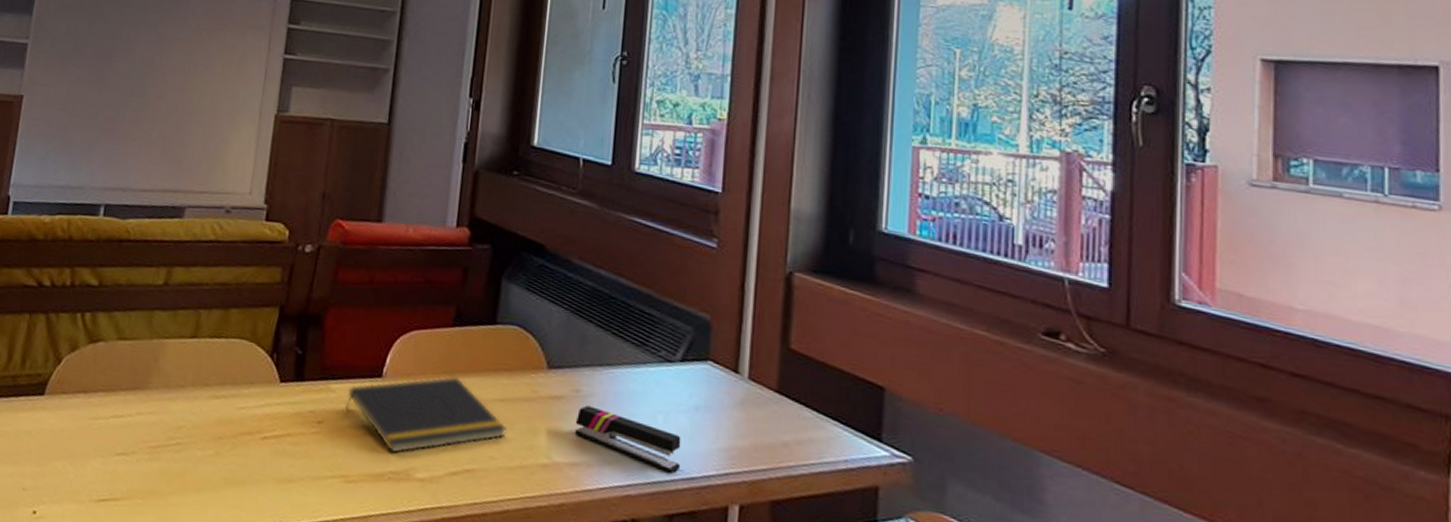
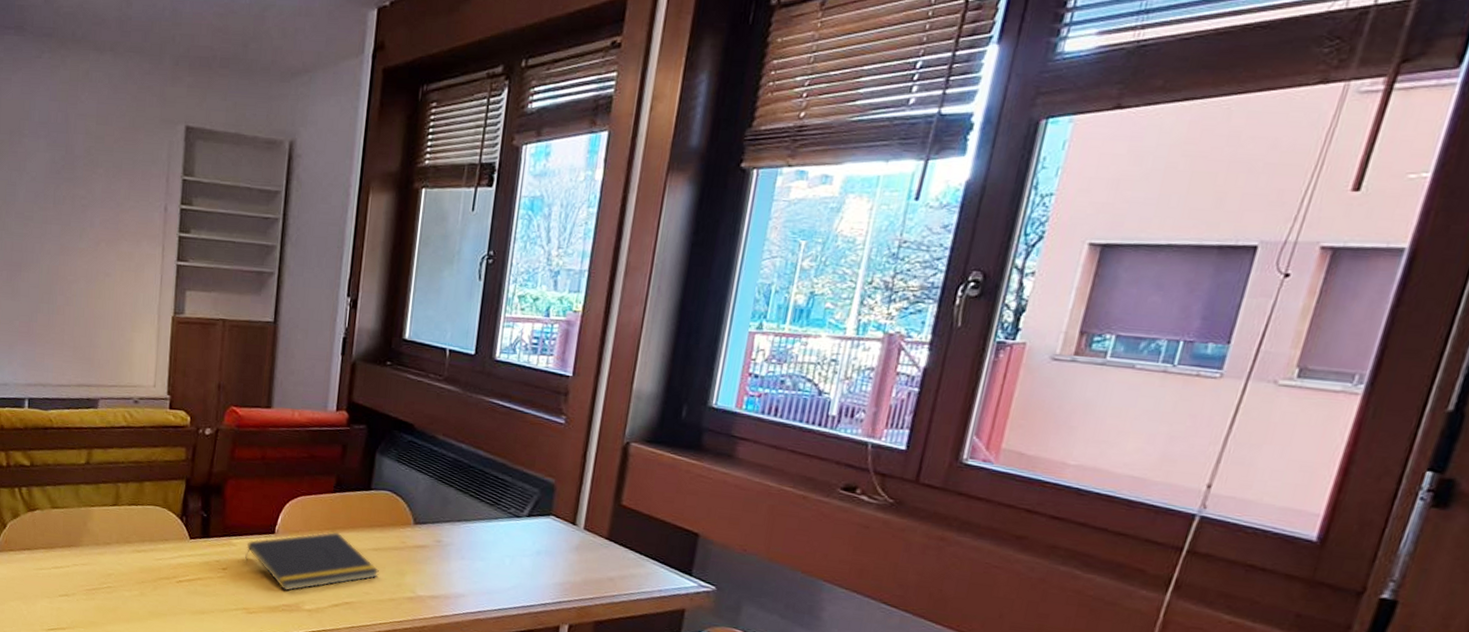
stapler: present [574,405,681,474] -> none [435,552,524,602]

